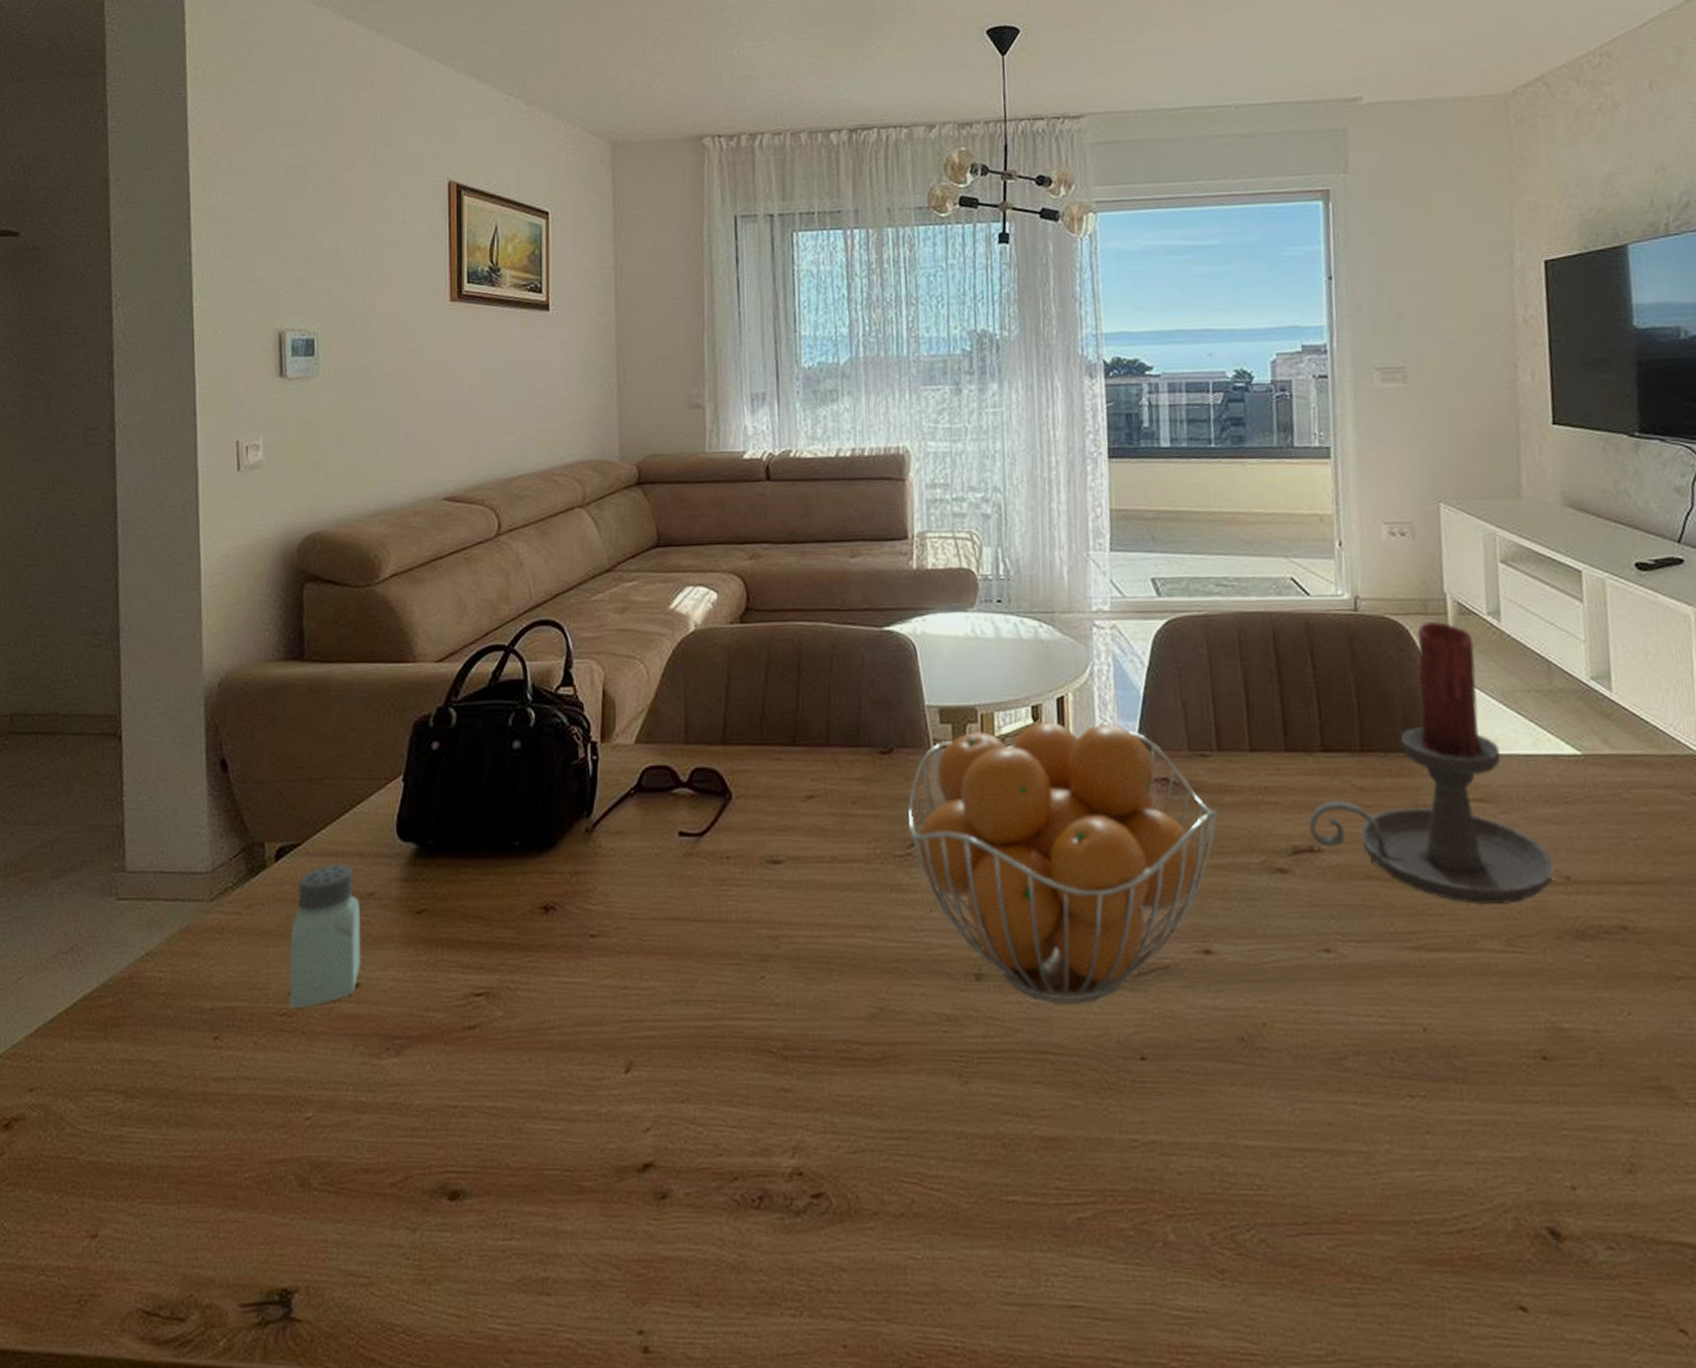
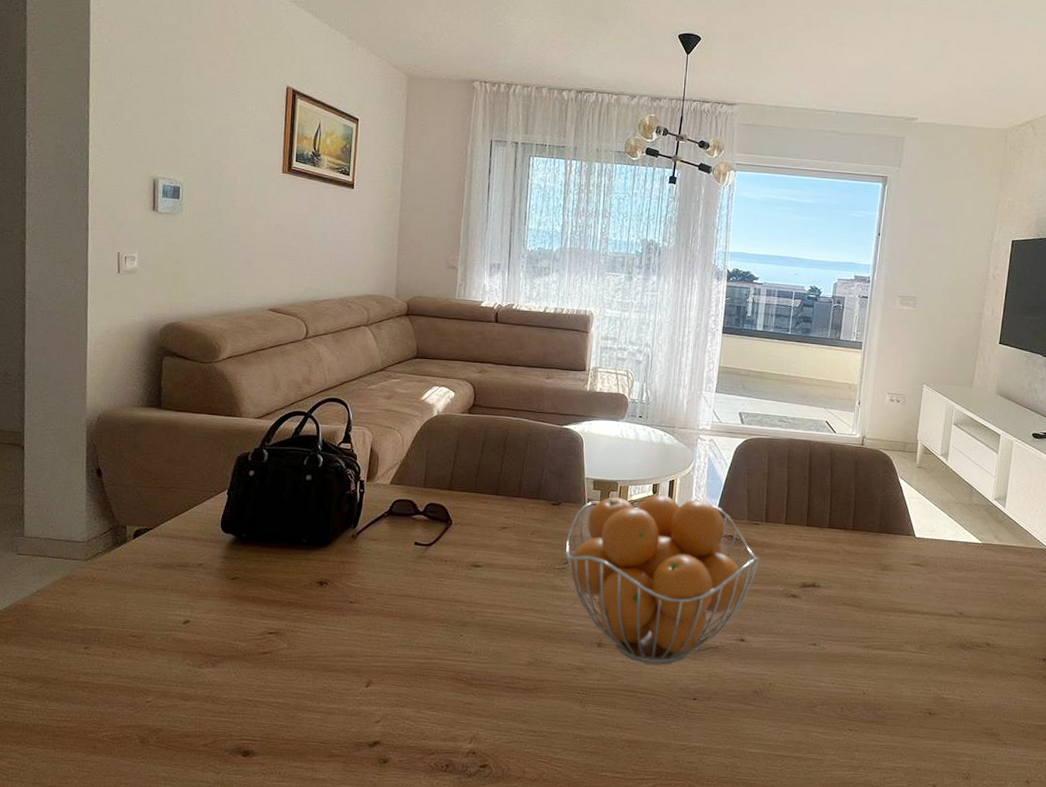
saltshaker: present [289,863,361,1009] -> none [139,543,192,633]
candle holder: present [1308,622,1555,906] -> none [814,456,955,626]

